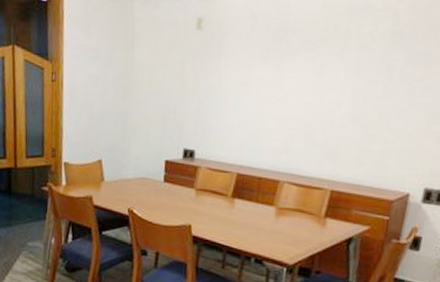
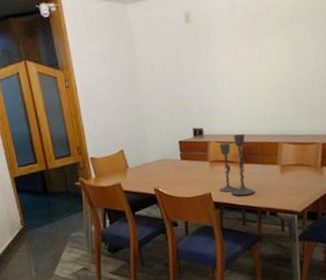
candlestick: none [201,164,243,235] -> present [219,134,255,196]

